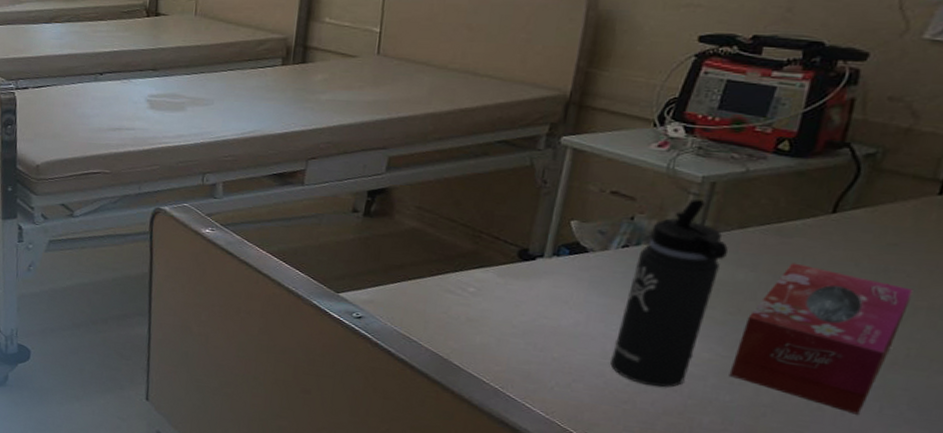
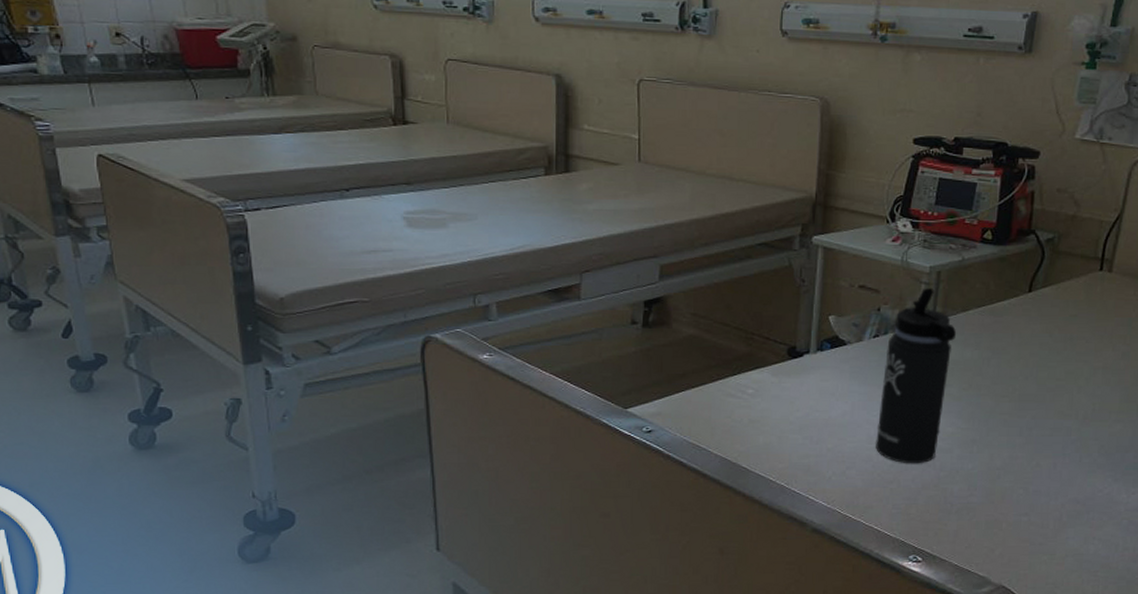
tissue box: present [729,262,914,415] -> none [969,339,1092,466]

